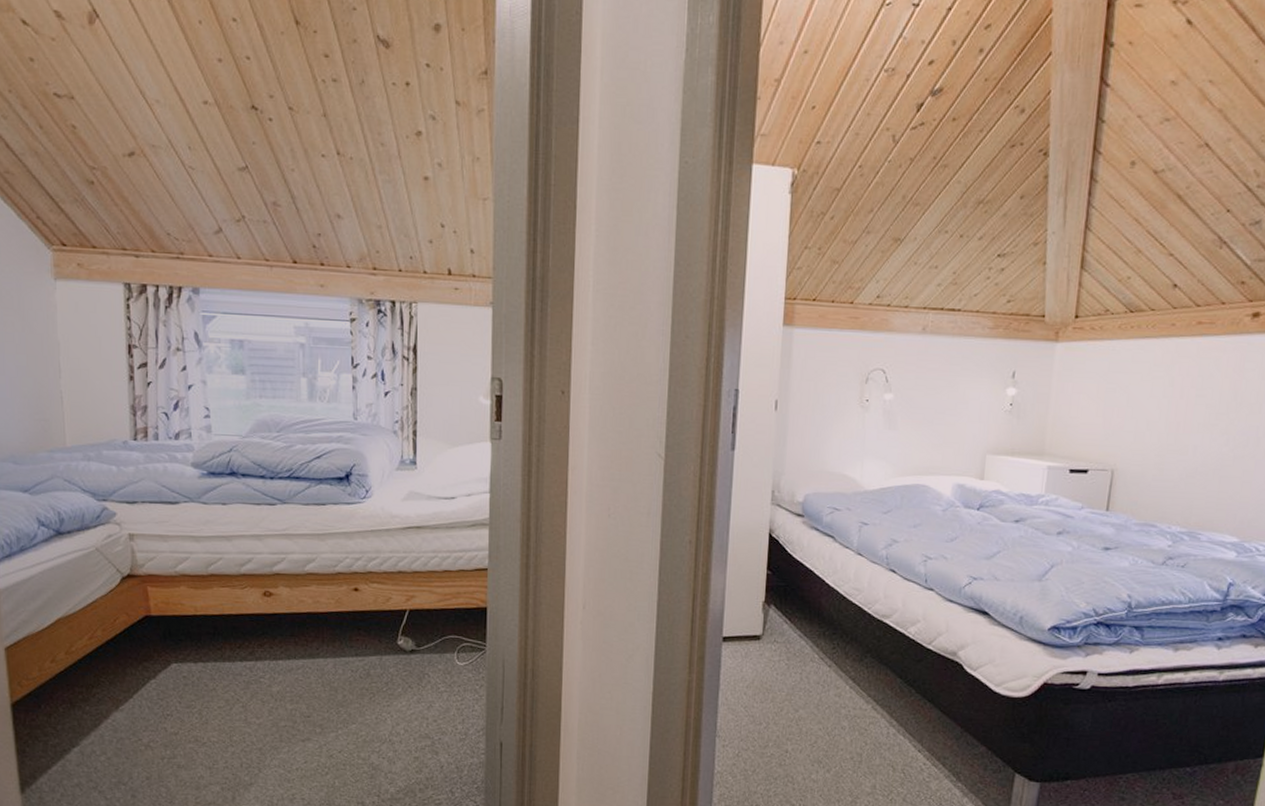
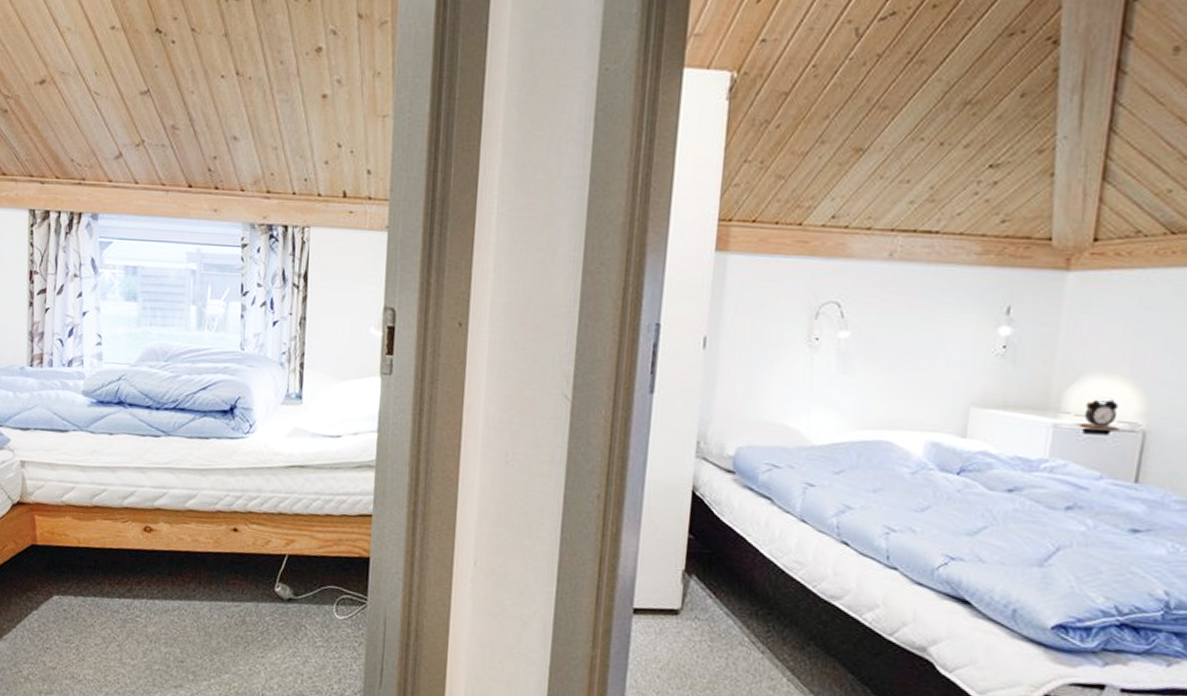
alarm clock: none [1067,443,1095,471] -> present [1081,397,1120,431]

